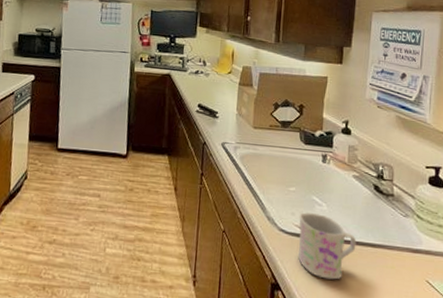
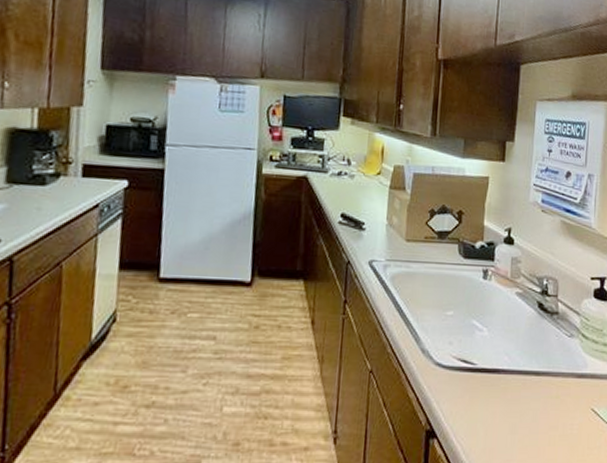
mug: present [297,212,357,280] -> none [455,340,520,419]

